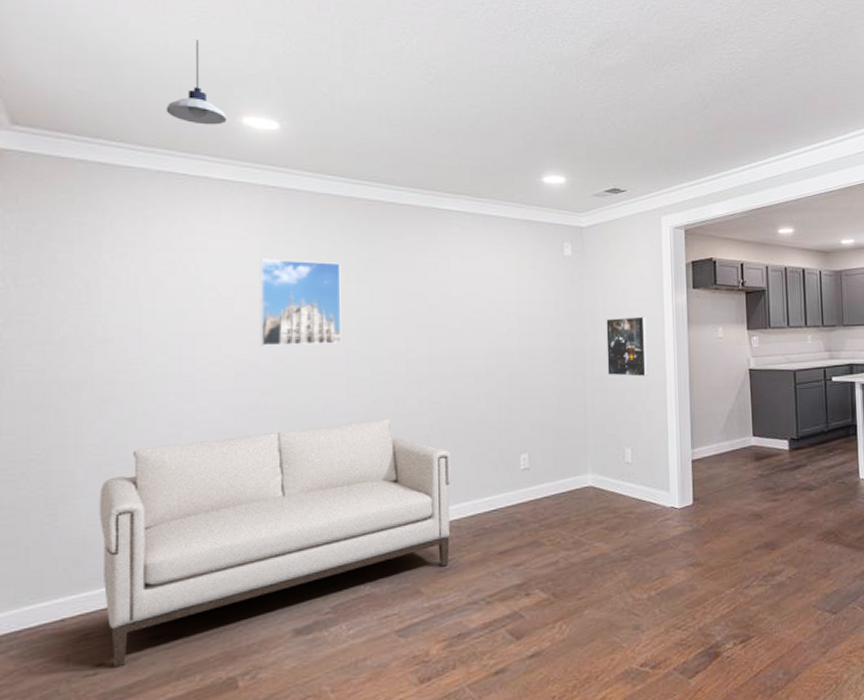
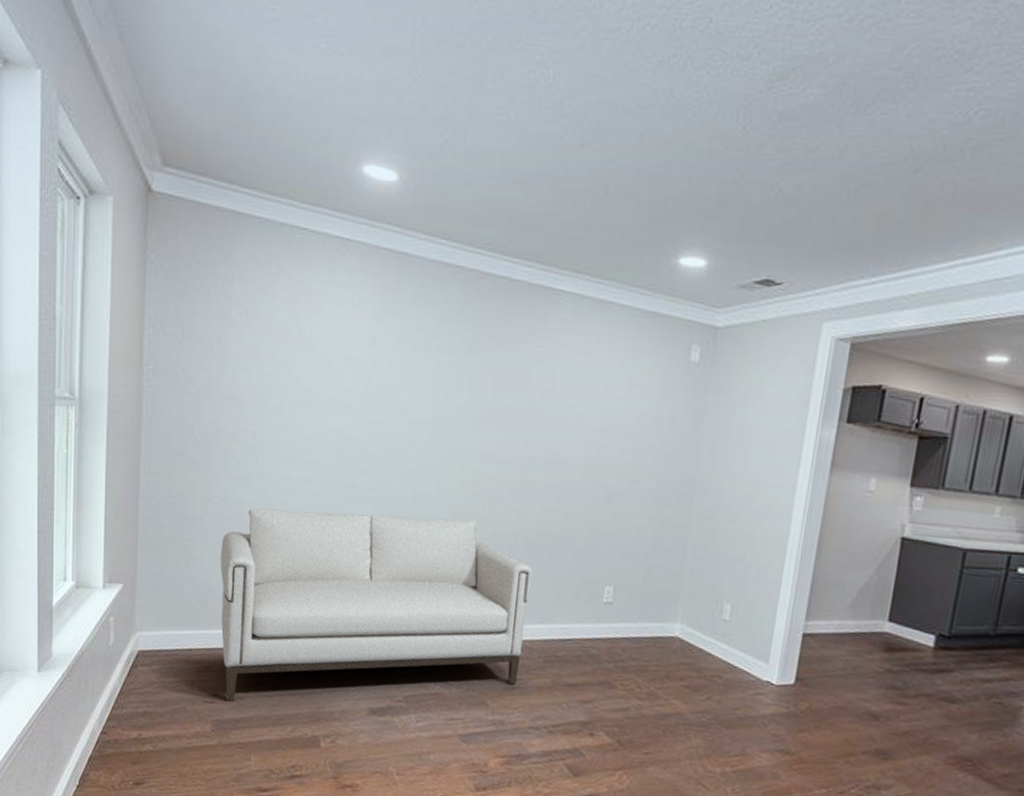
pendant light: present [166,39,227,125] -> none [293,70,349,174]
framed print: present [259,258,342,346] -> none [361,329,445,432]
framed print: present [606,316,649,377] -> none [718,446,779,524]

